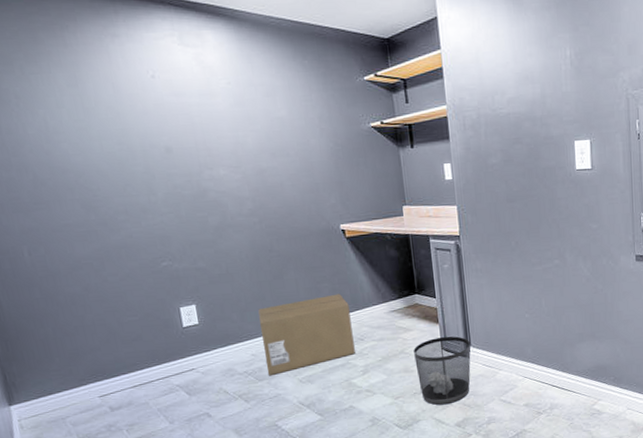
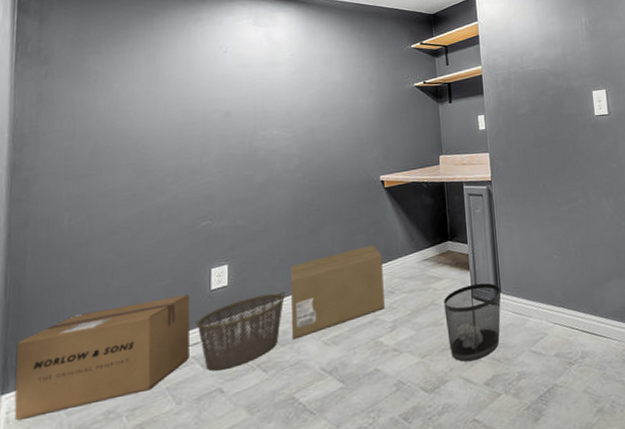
box: none [11,330,174,427] -> present [15,295,189,421]
basket: none [173,333,257,398] -> present [195,291,286,371]

